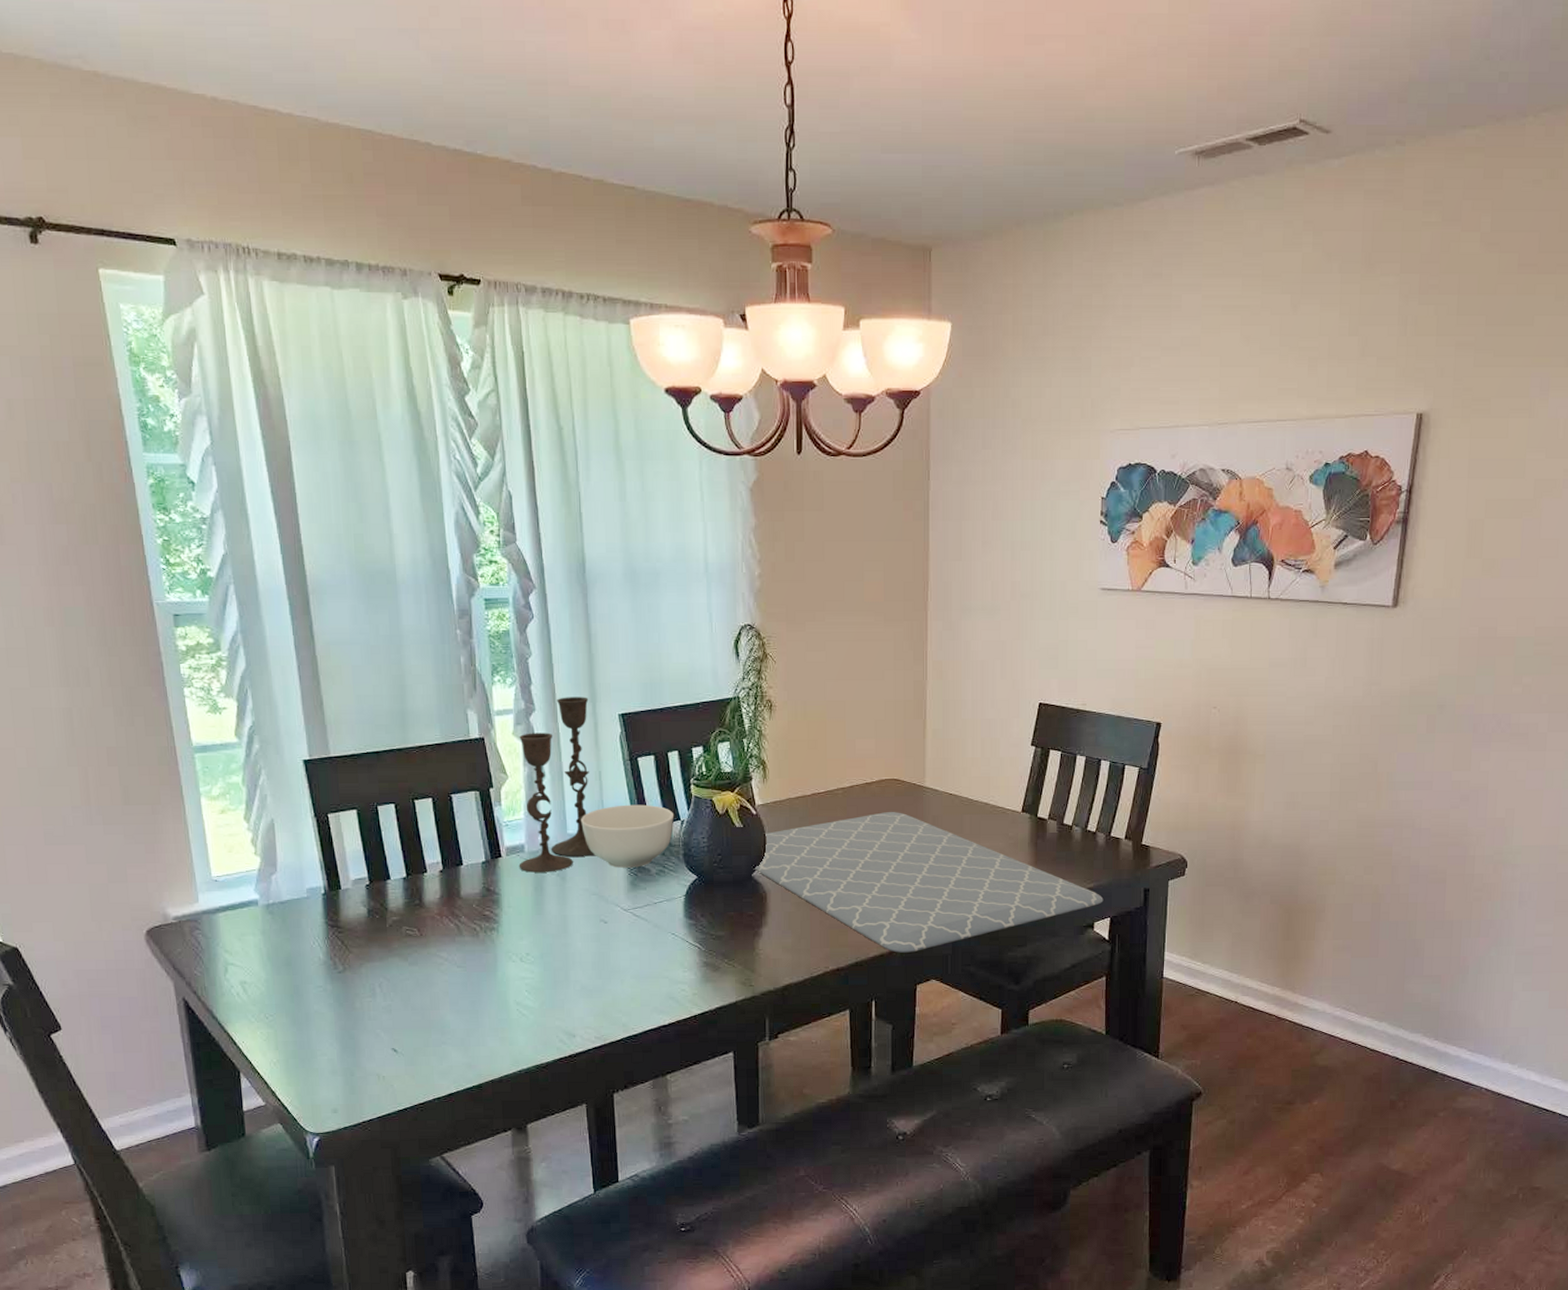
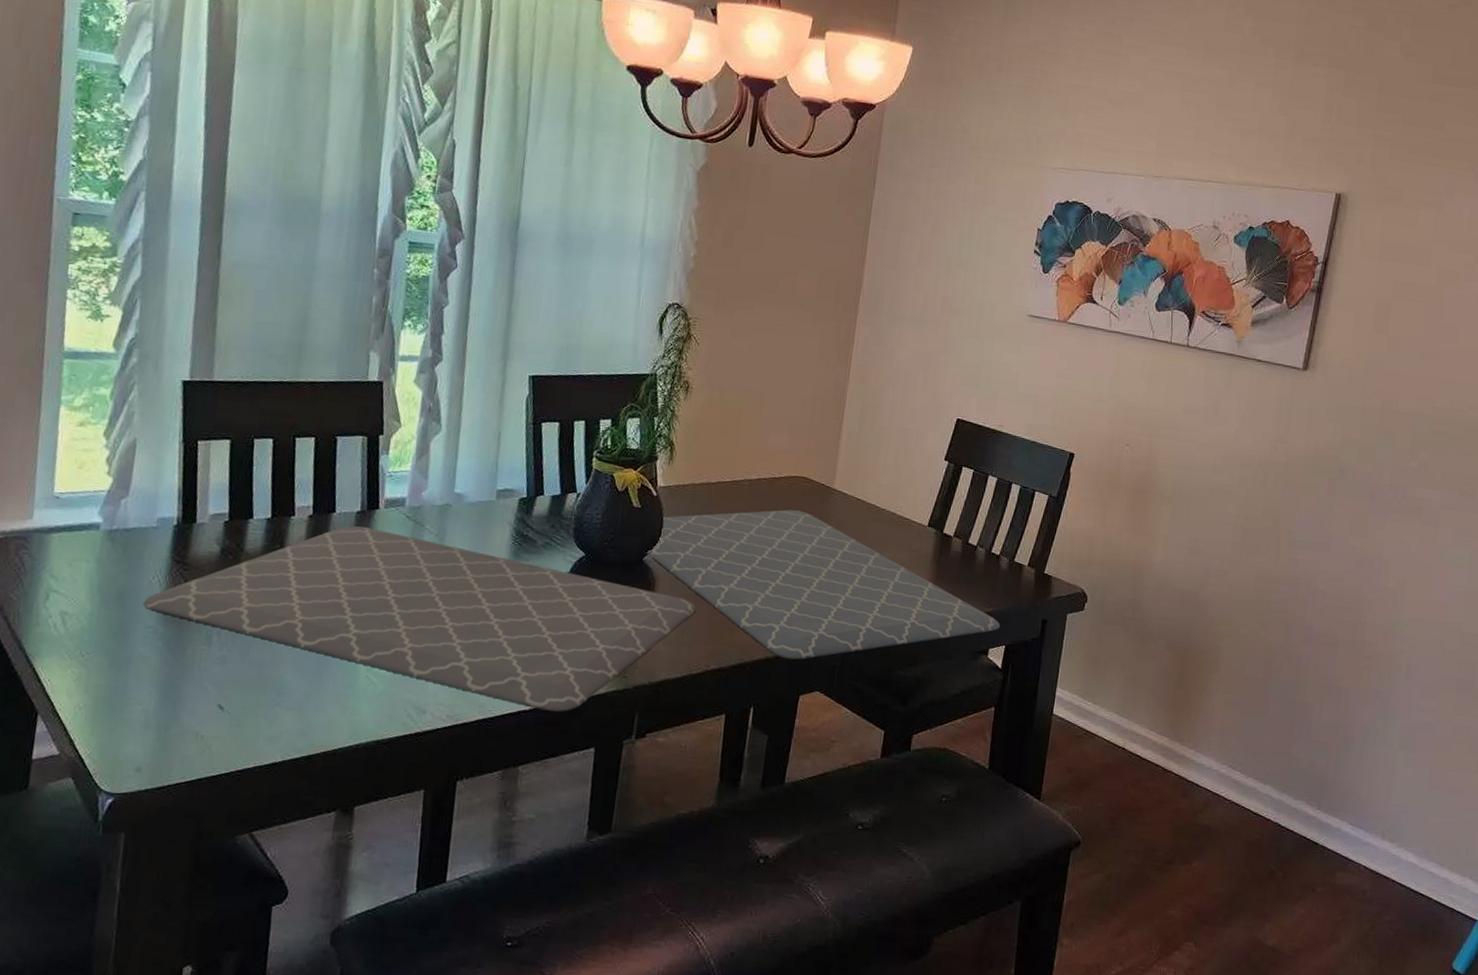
placemat: none [310,875,809,1024] -> present [144,526,697,713]
candlestick: present [519,697,595,873] -> none [396,351,501,531]
bowl: present [581,804,674,868] -> none [471,469,571,537]

